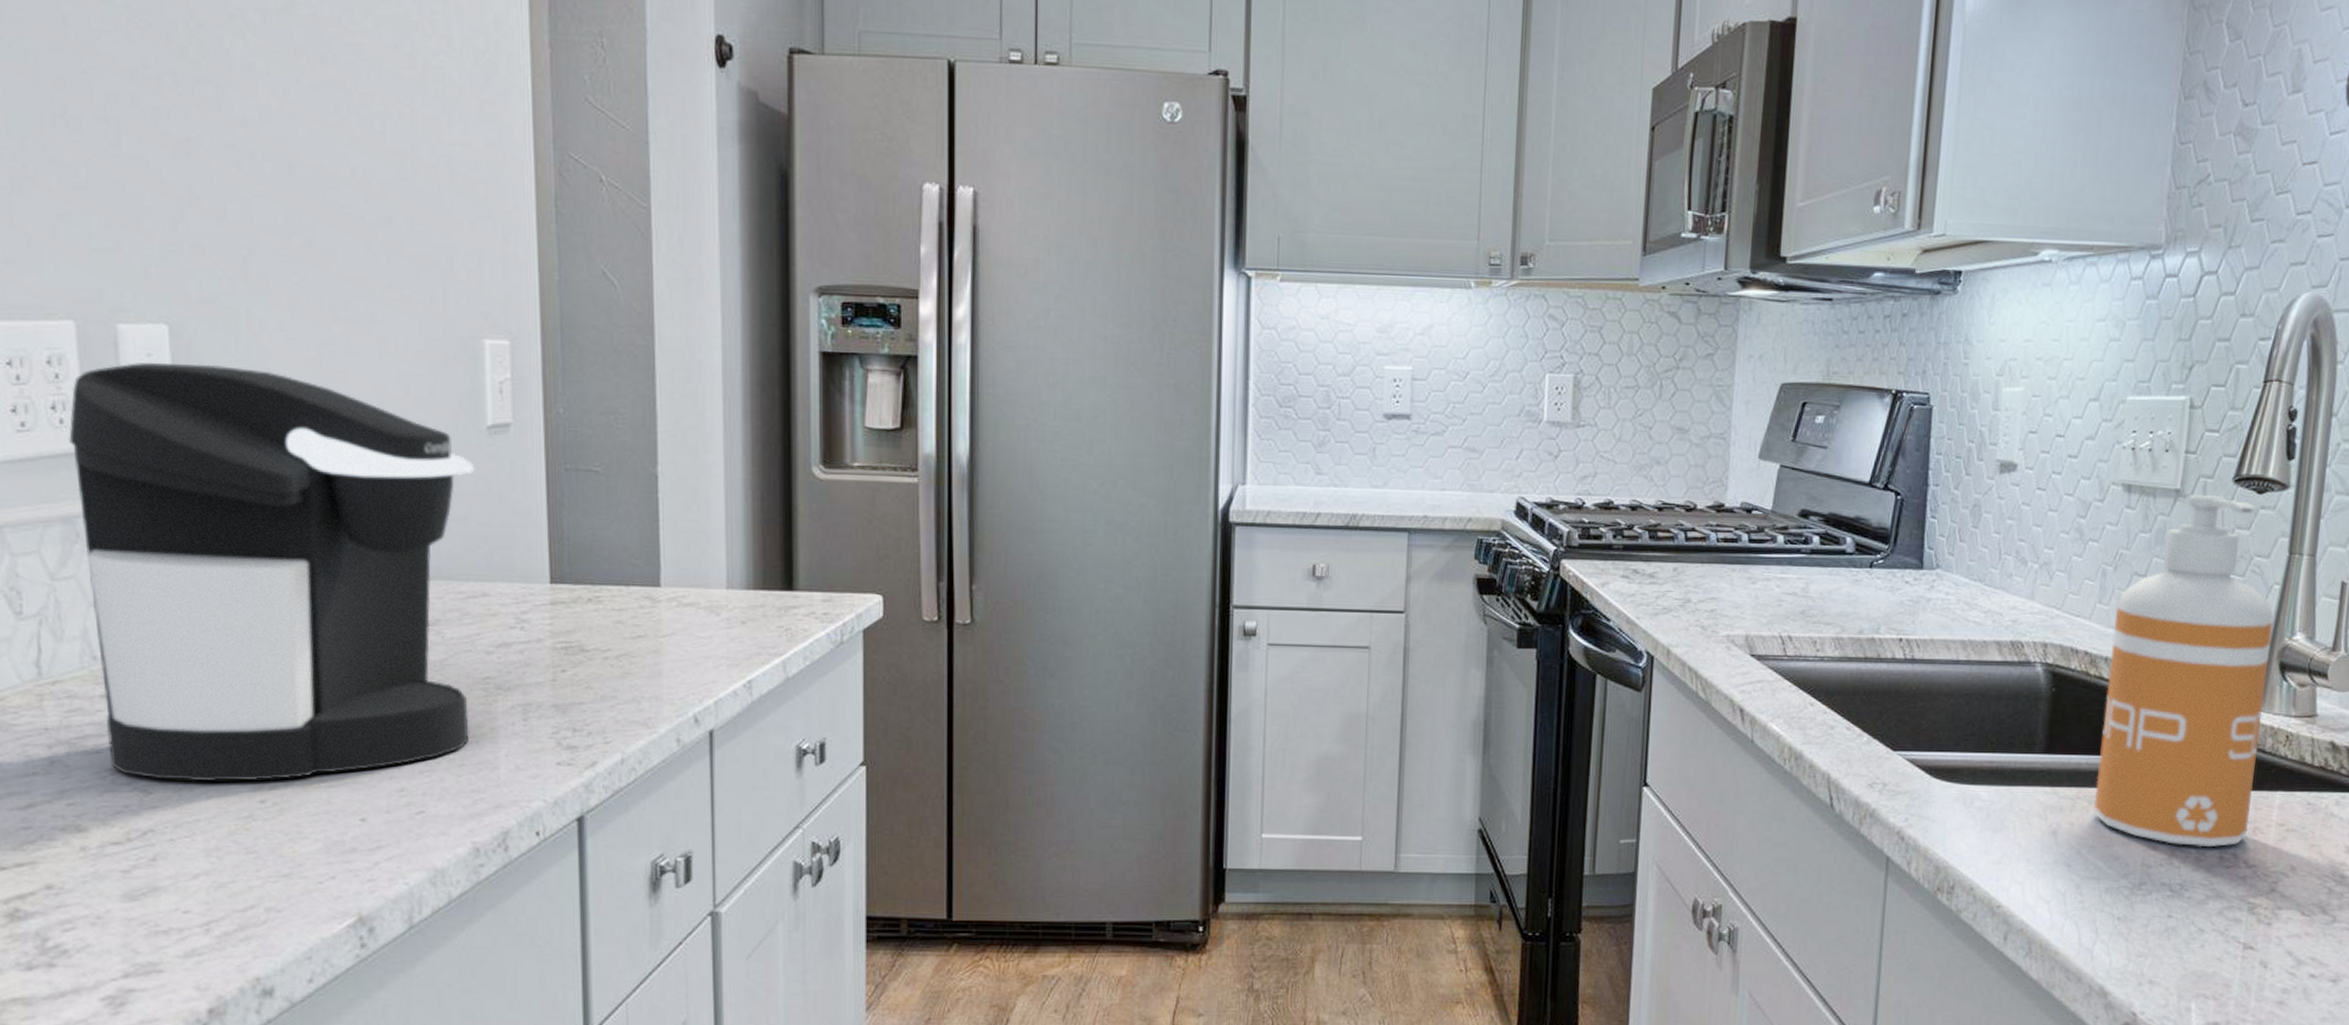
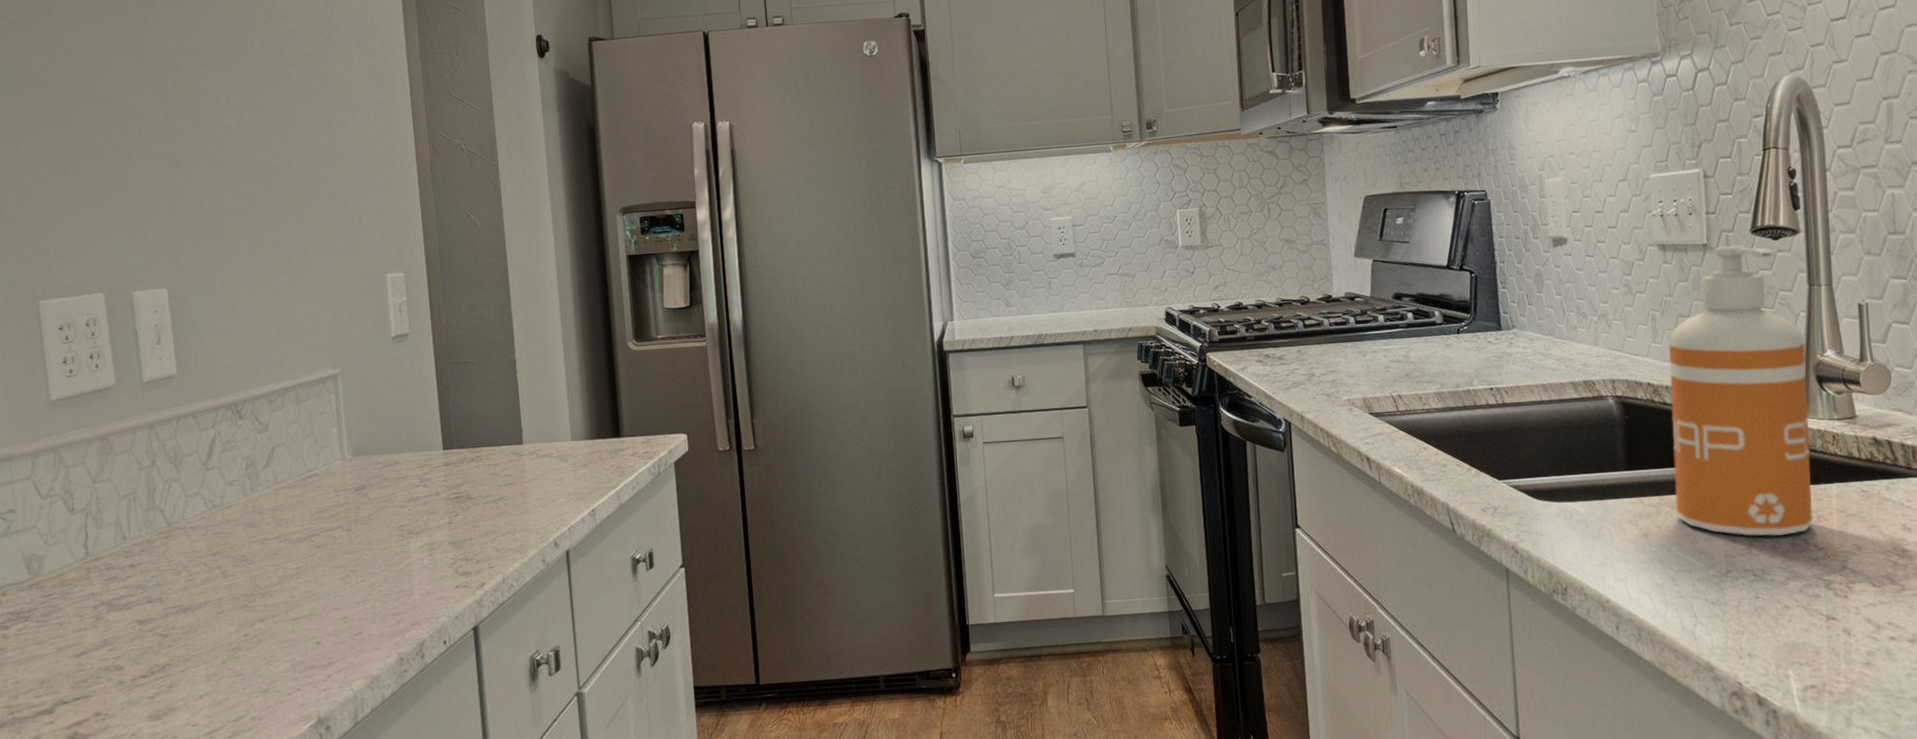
coffee maker: present [69,362,475,782] -> none [102,313,392,625]

